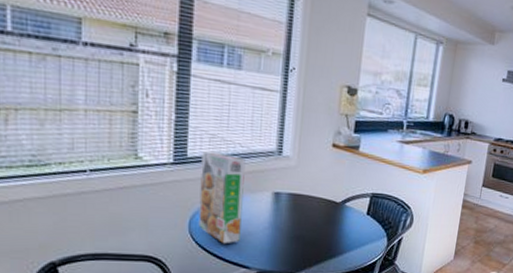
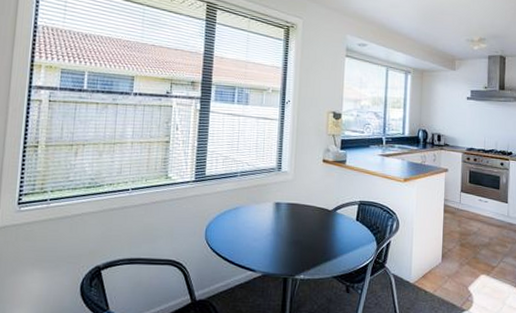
cereal box: present [198,151,245,244] -> none [213,170,251,249]

